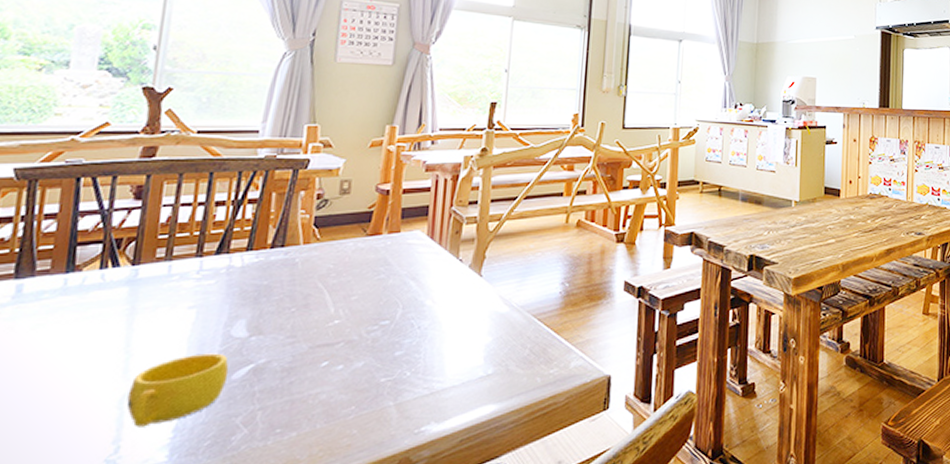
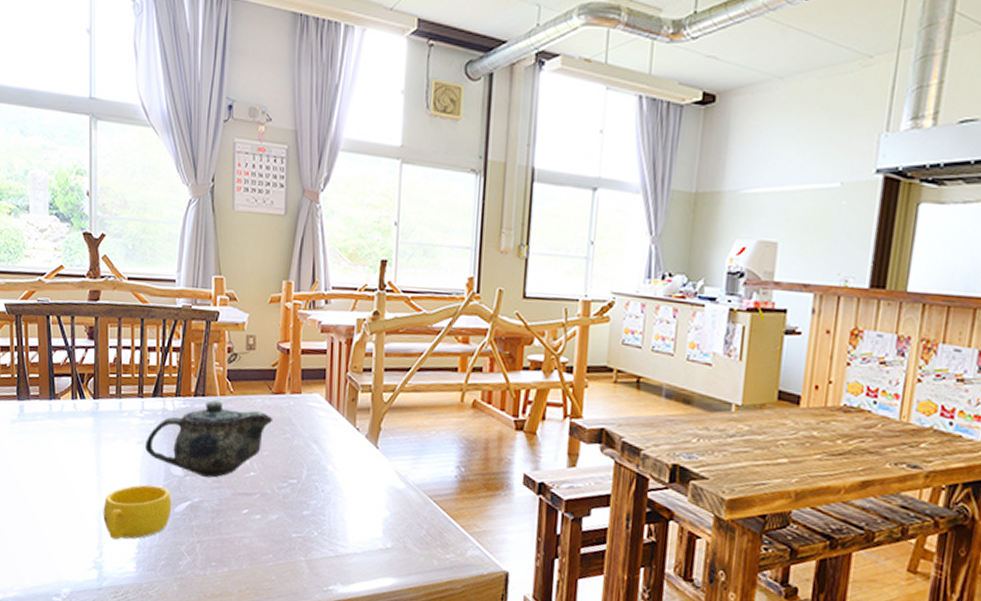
teapot: none [199,250,366,334] -> present [145,400,273,478]

